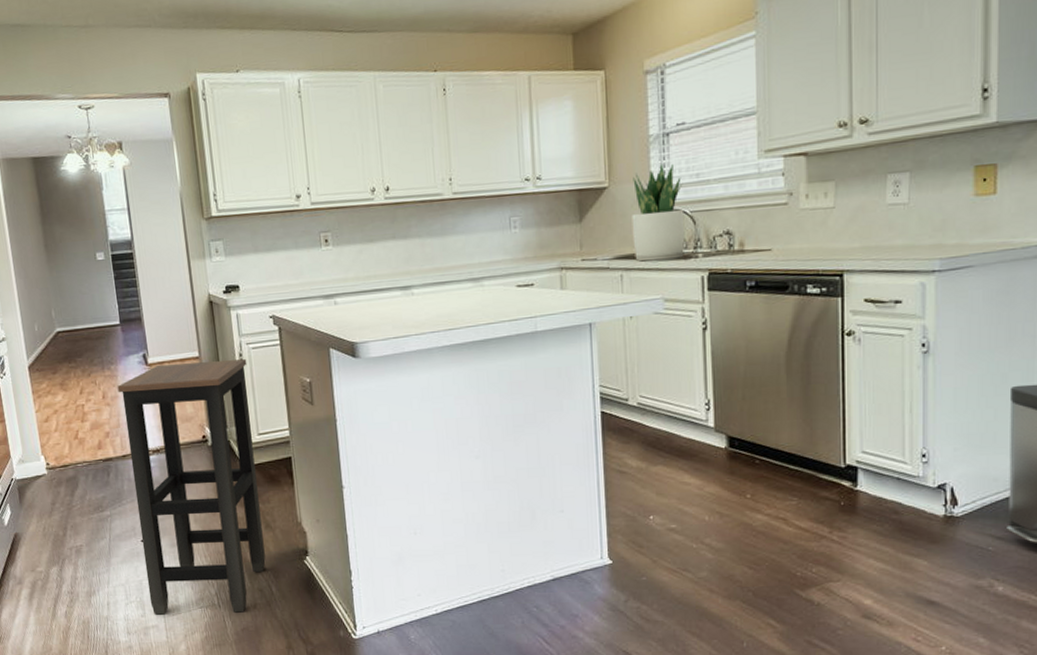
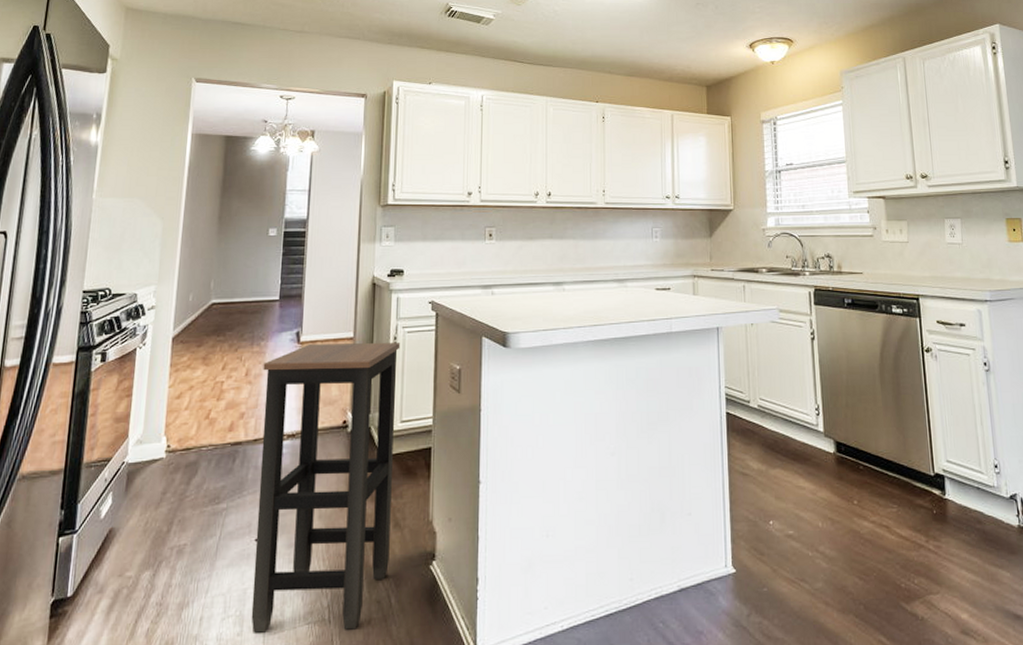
planter: present [631,164,685,262] -> none [752,195,795,275]

